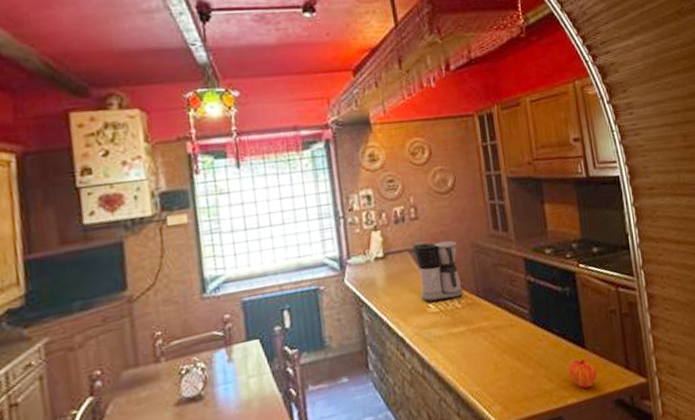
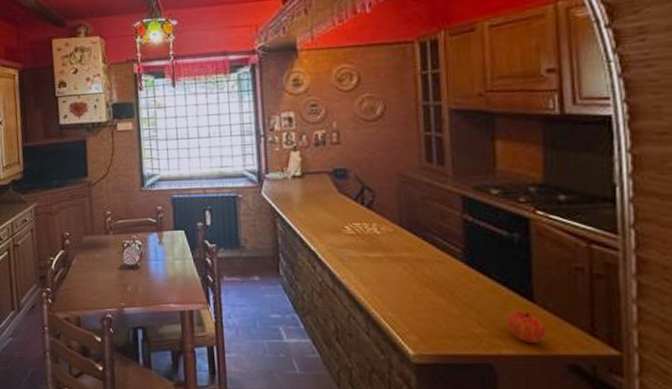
coffee maker: present [415,240,463,303] -> none [334,168,384,226]

